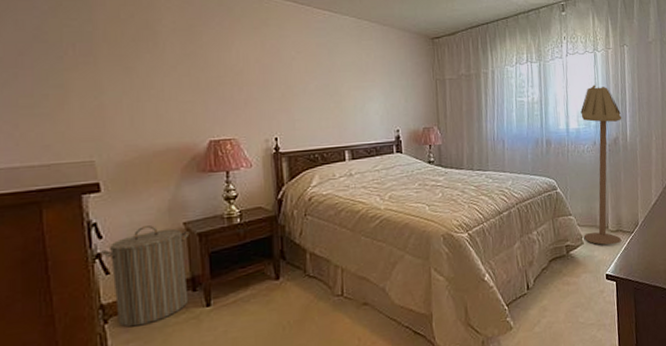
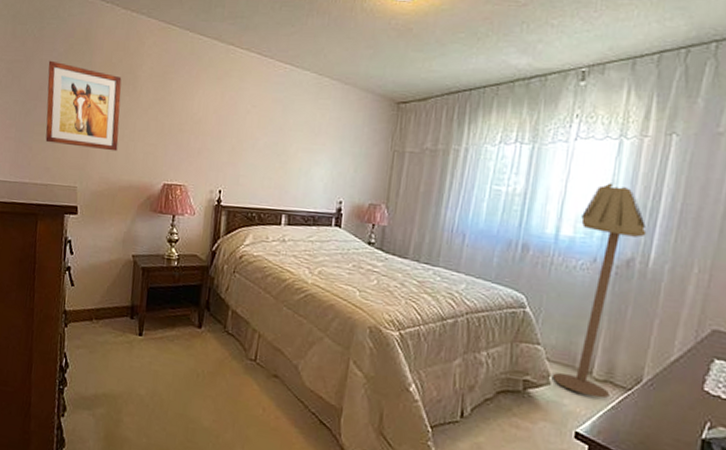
wall art: none [27,20,144,116] -> present [45,60,122,152]
laundry hamper: present [101,225,190,327] -> none [71,251,136,337]

